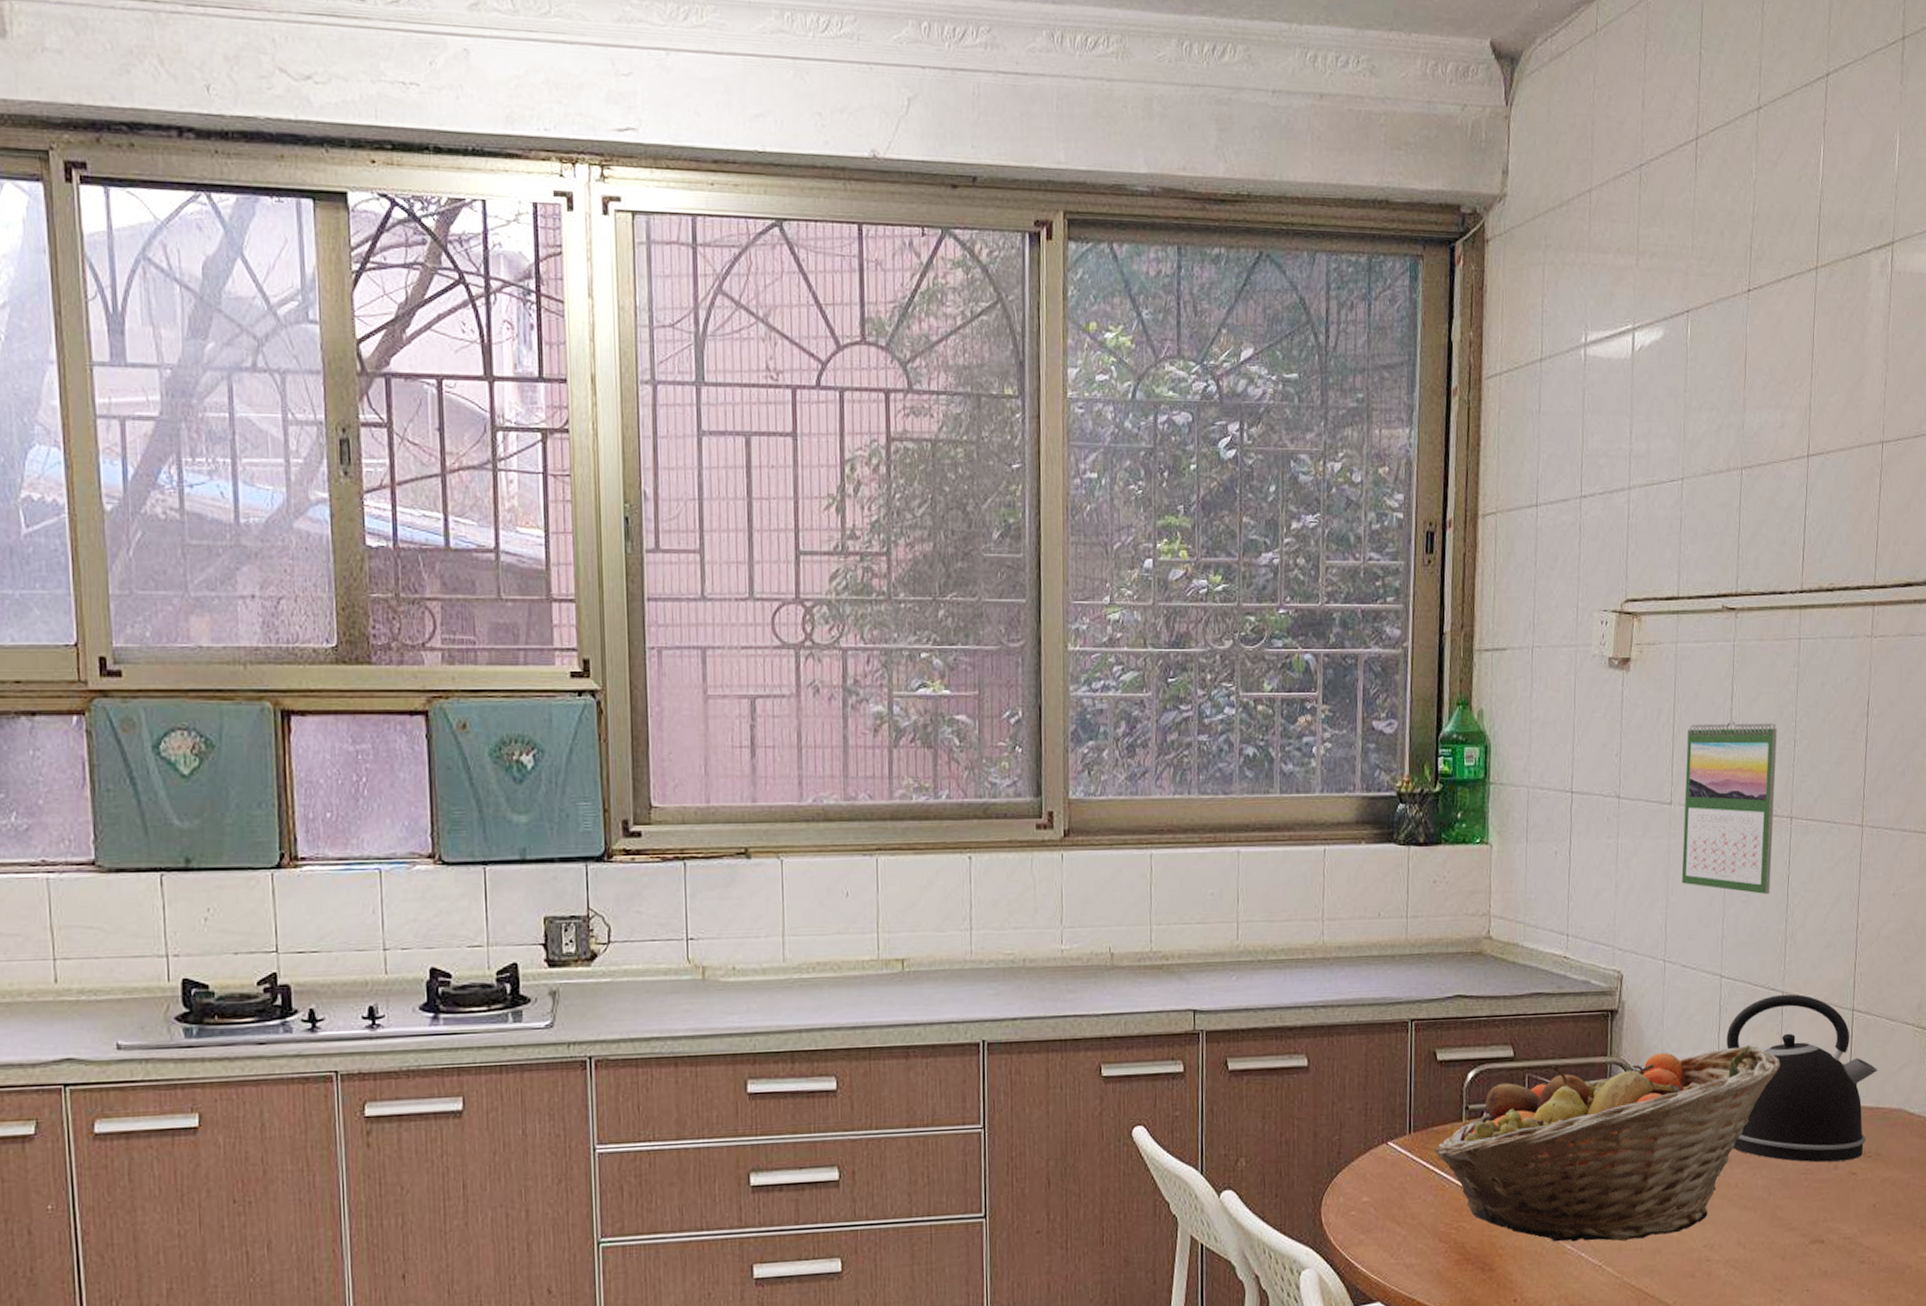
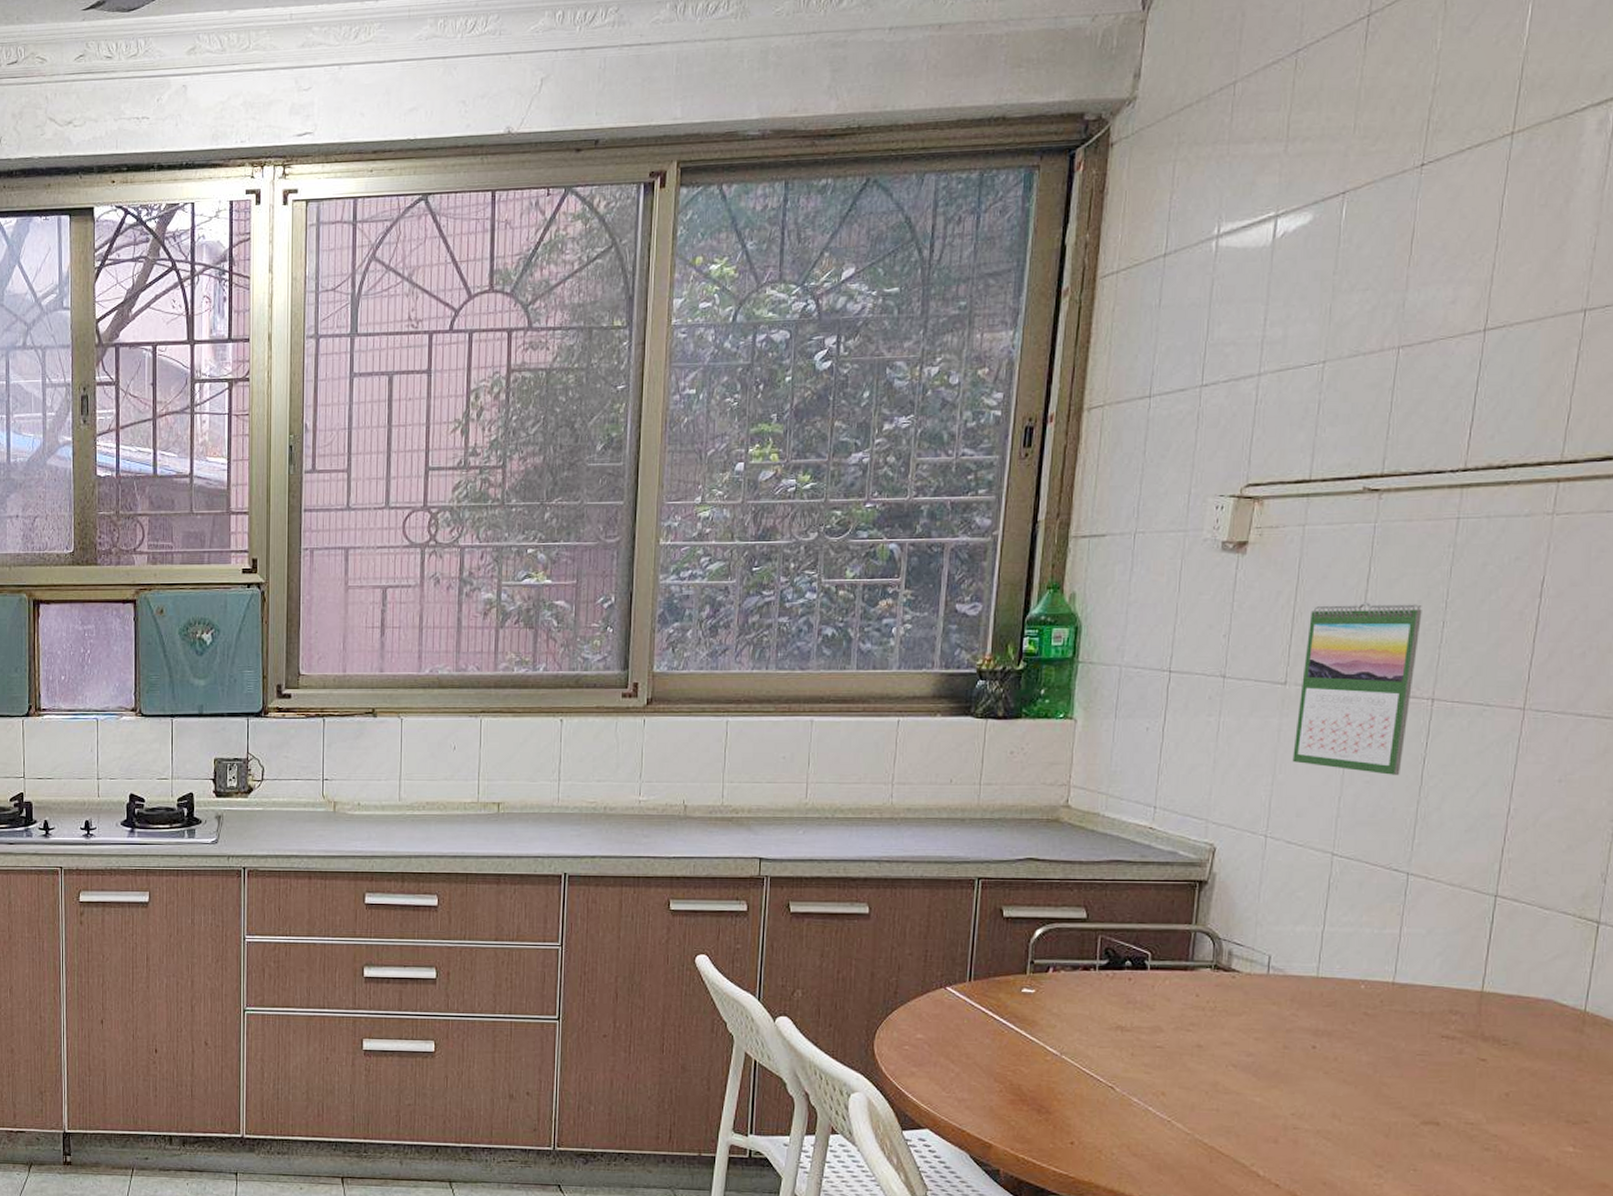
fruit basket: present [1434,1045,1781,1242] -> none [995,923,1399,1101]
kettle: present [1726,994,1877,1163] -> none [1334,876,1522,1047]

